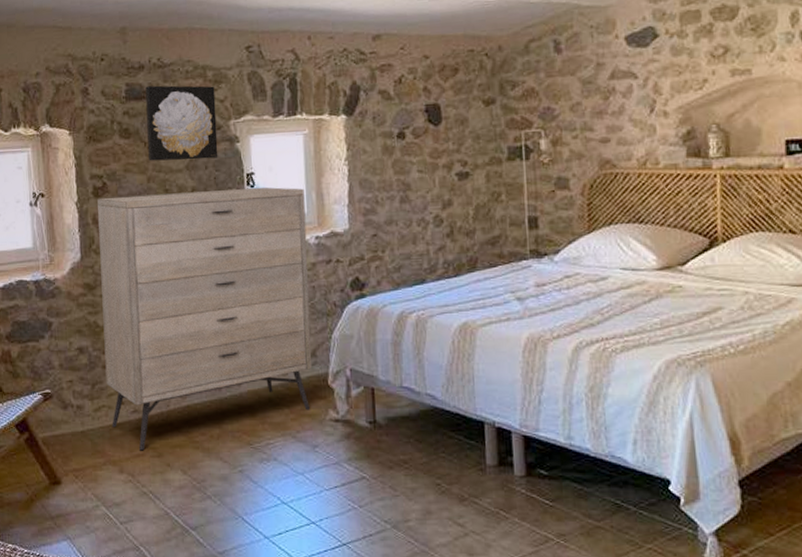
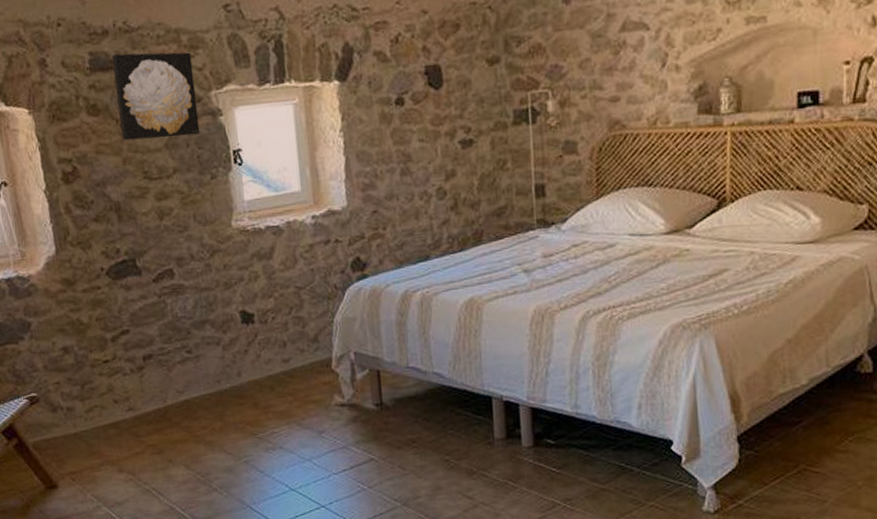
dresser: present [97,187,312,451] -> none [68,164,314,449]

